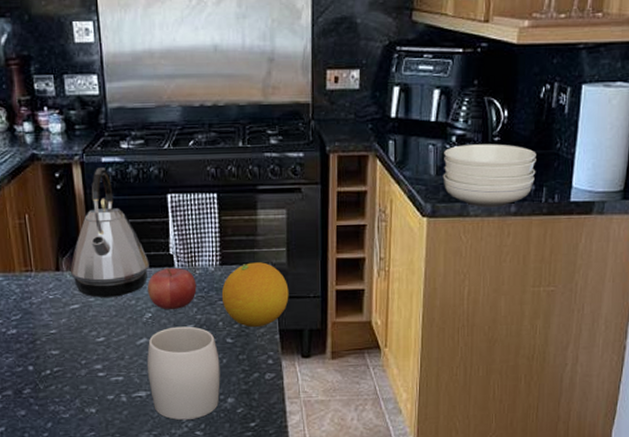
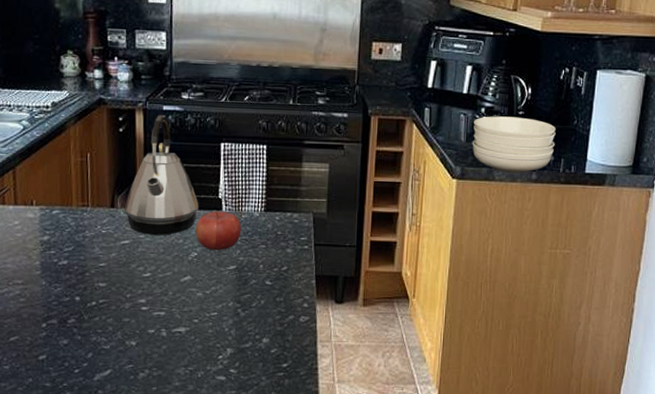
mug: present [146,326,220,420] -> none [188,266,258,357]
fruit: present [221,262,289,328] -> none [264,210,327,272]

